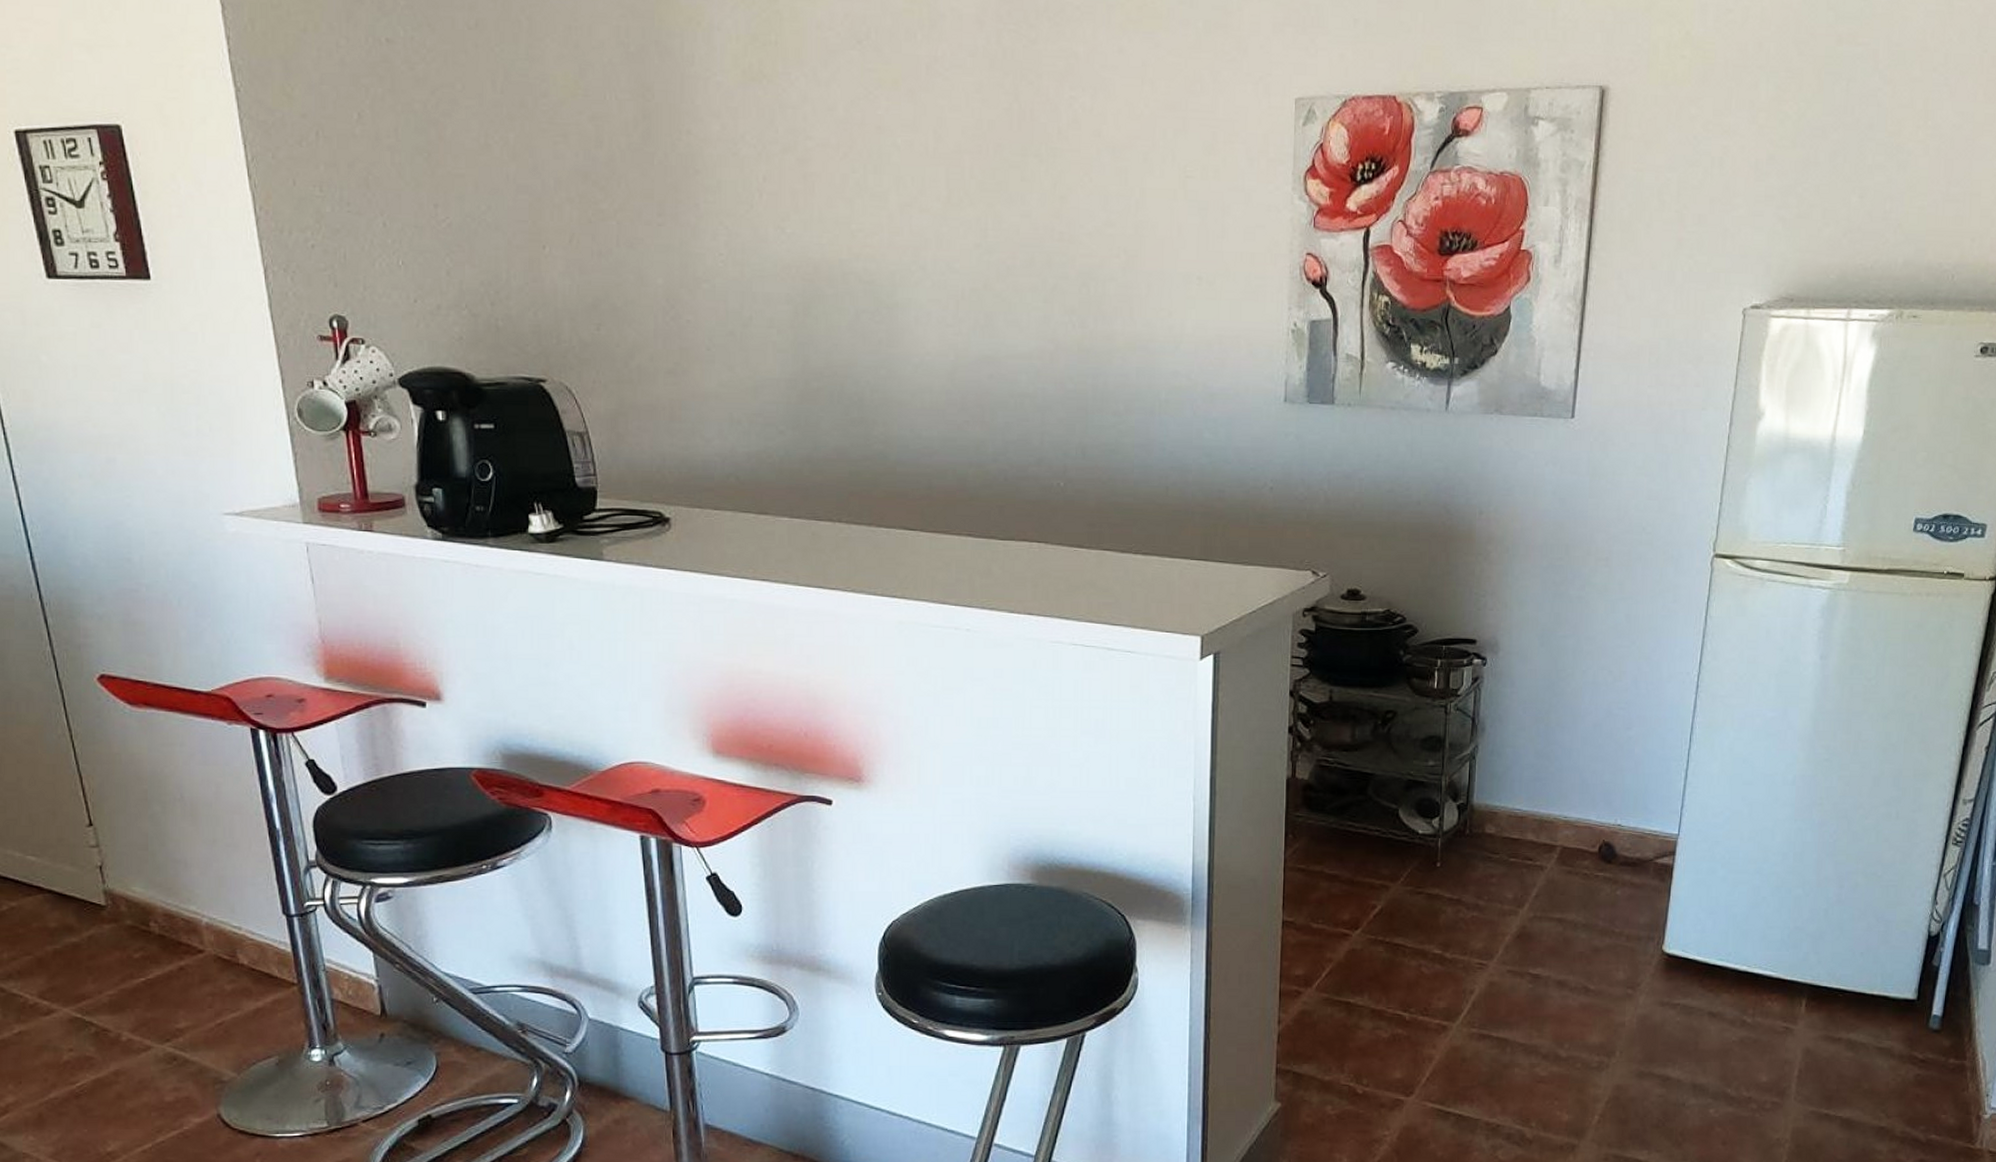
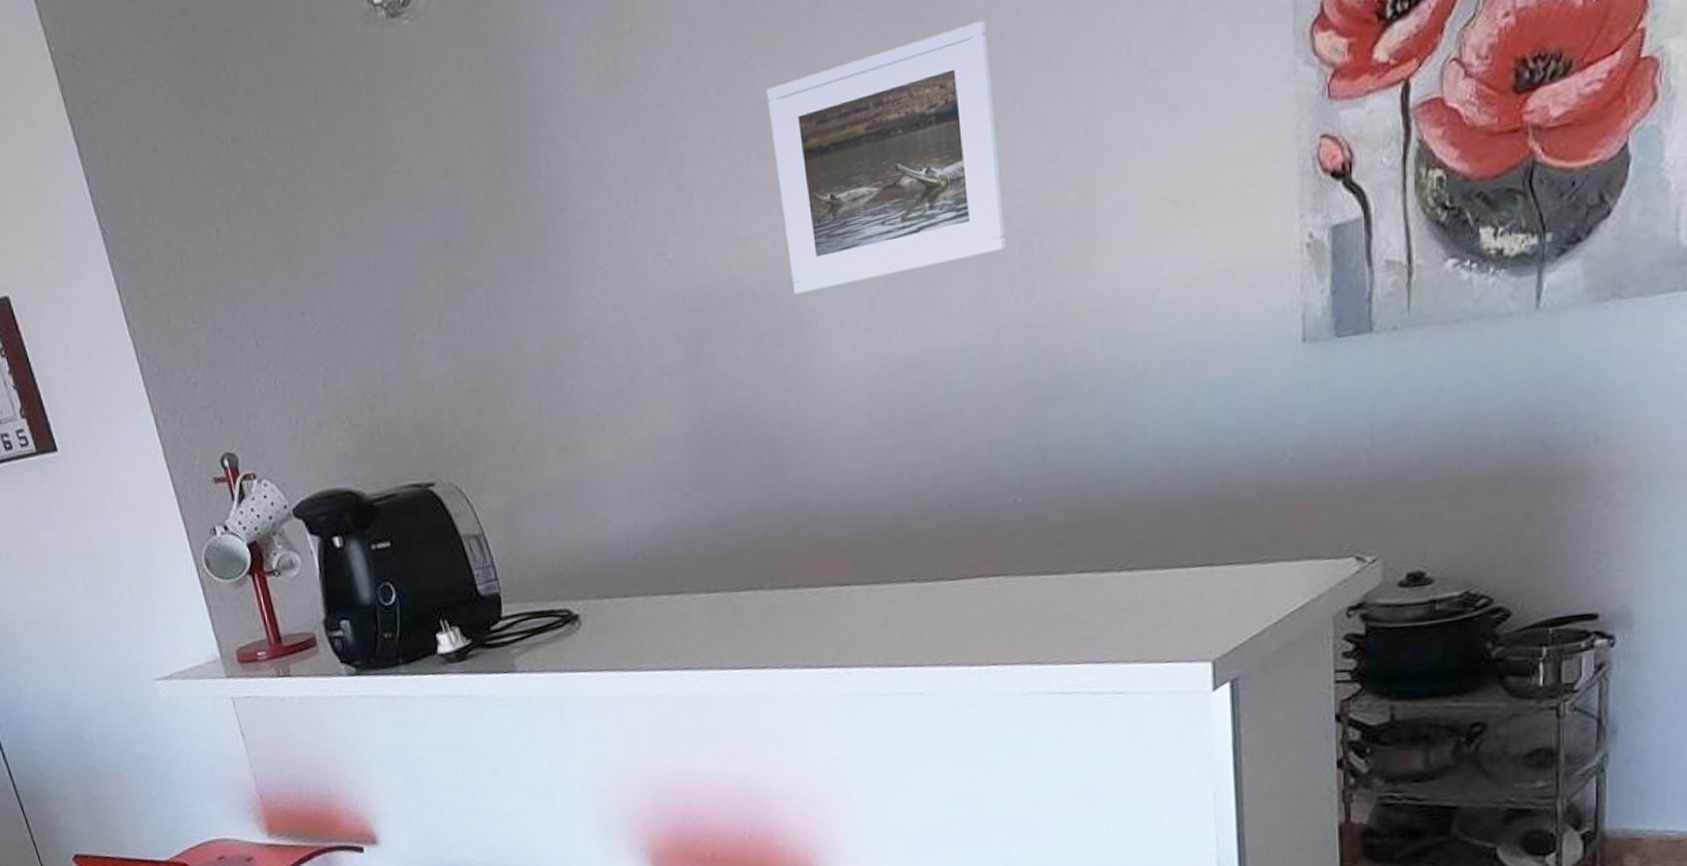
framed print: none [887,107,1069,287] -> present [767,20,1006,296]

